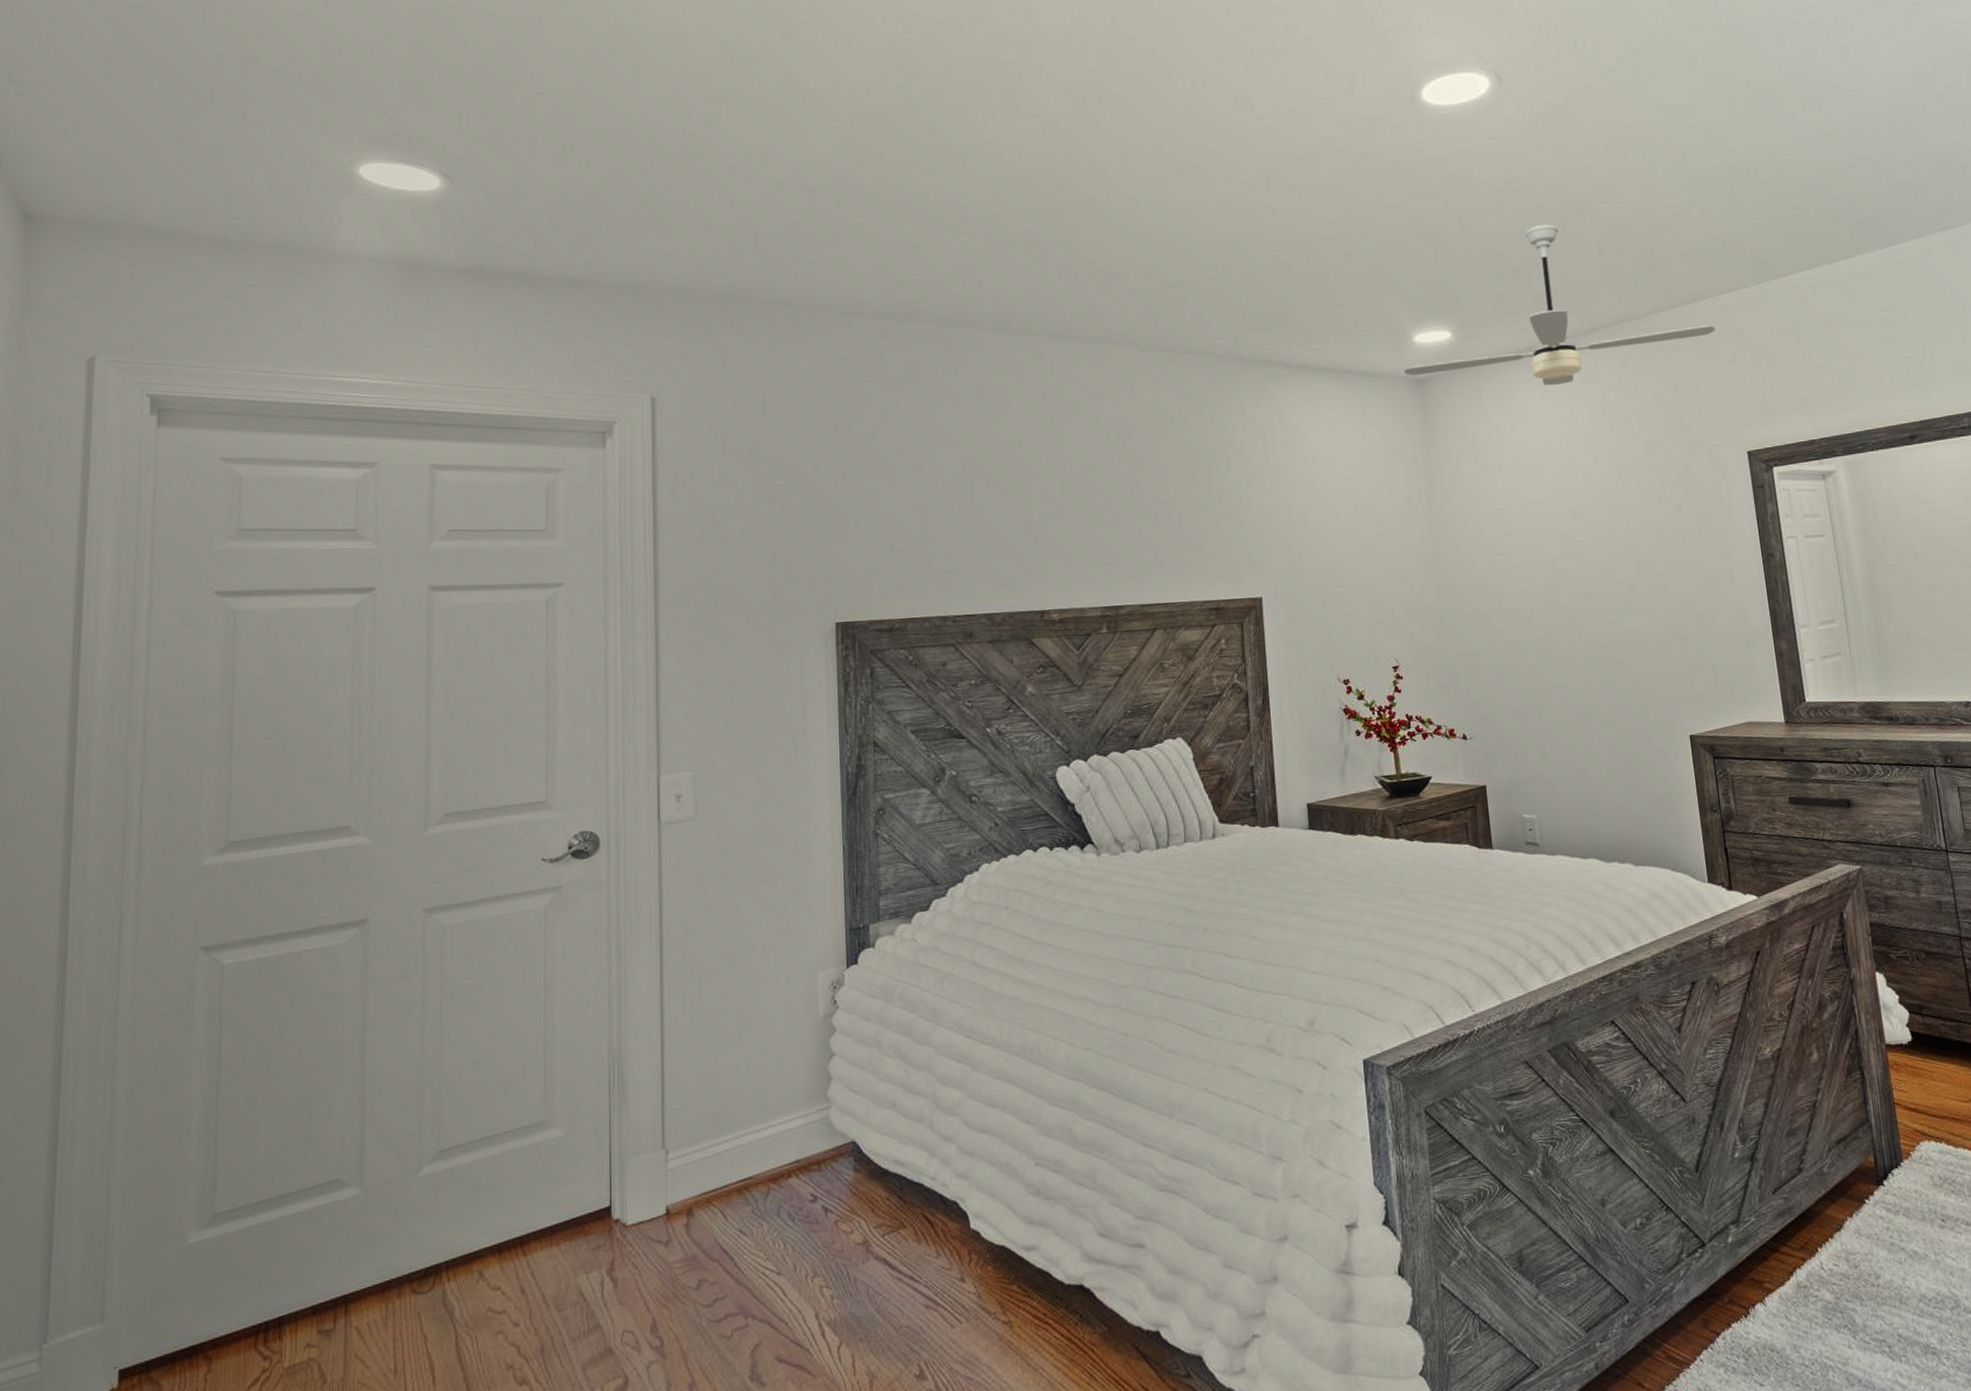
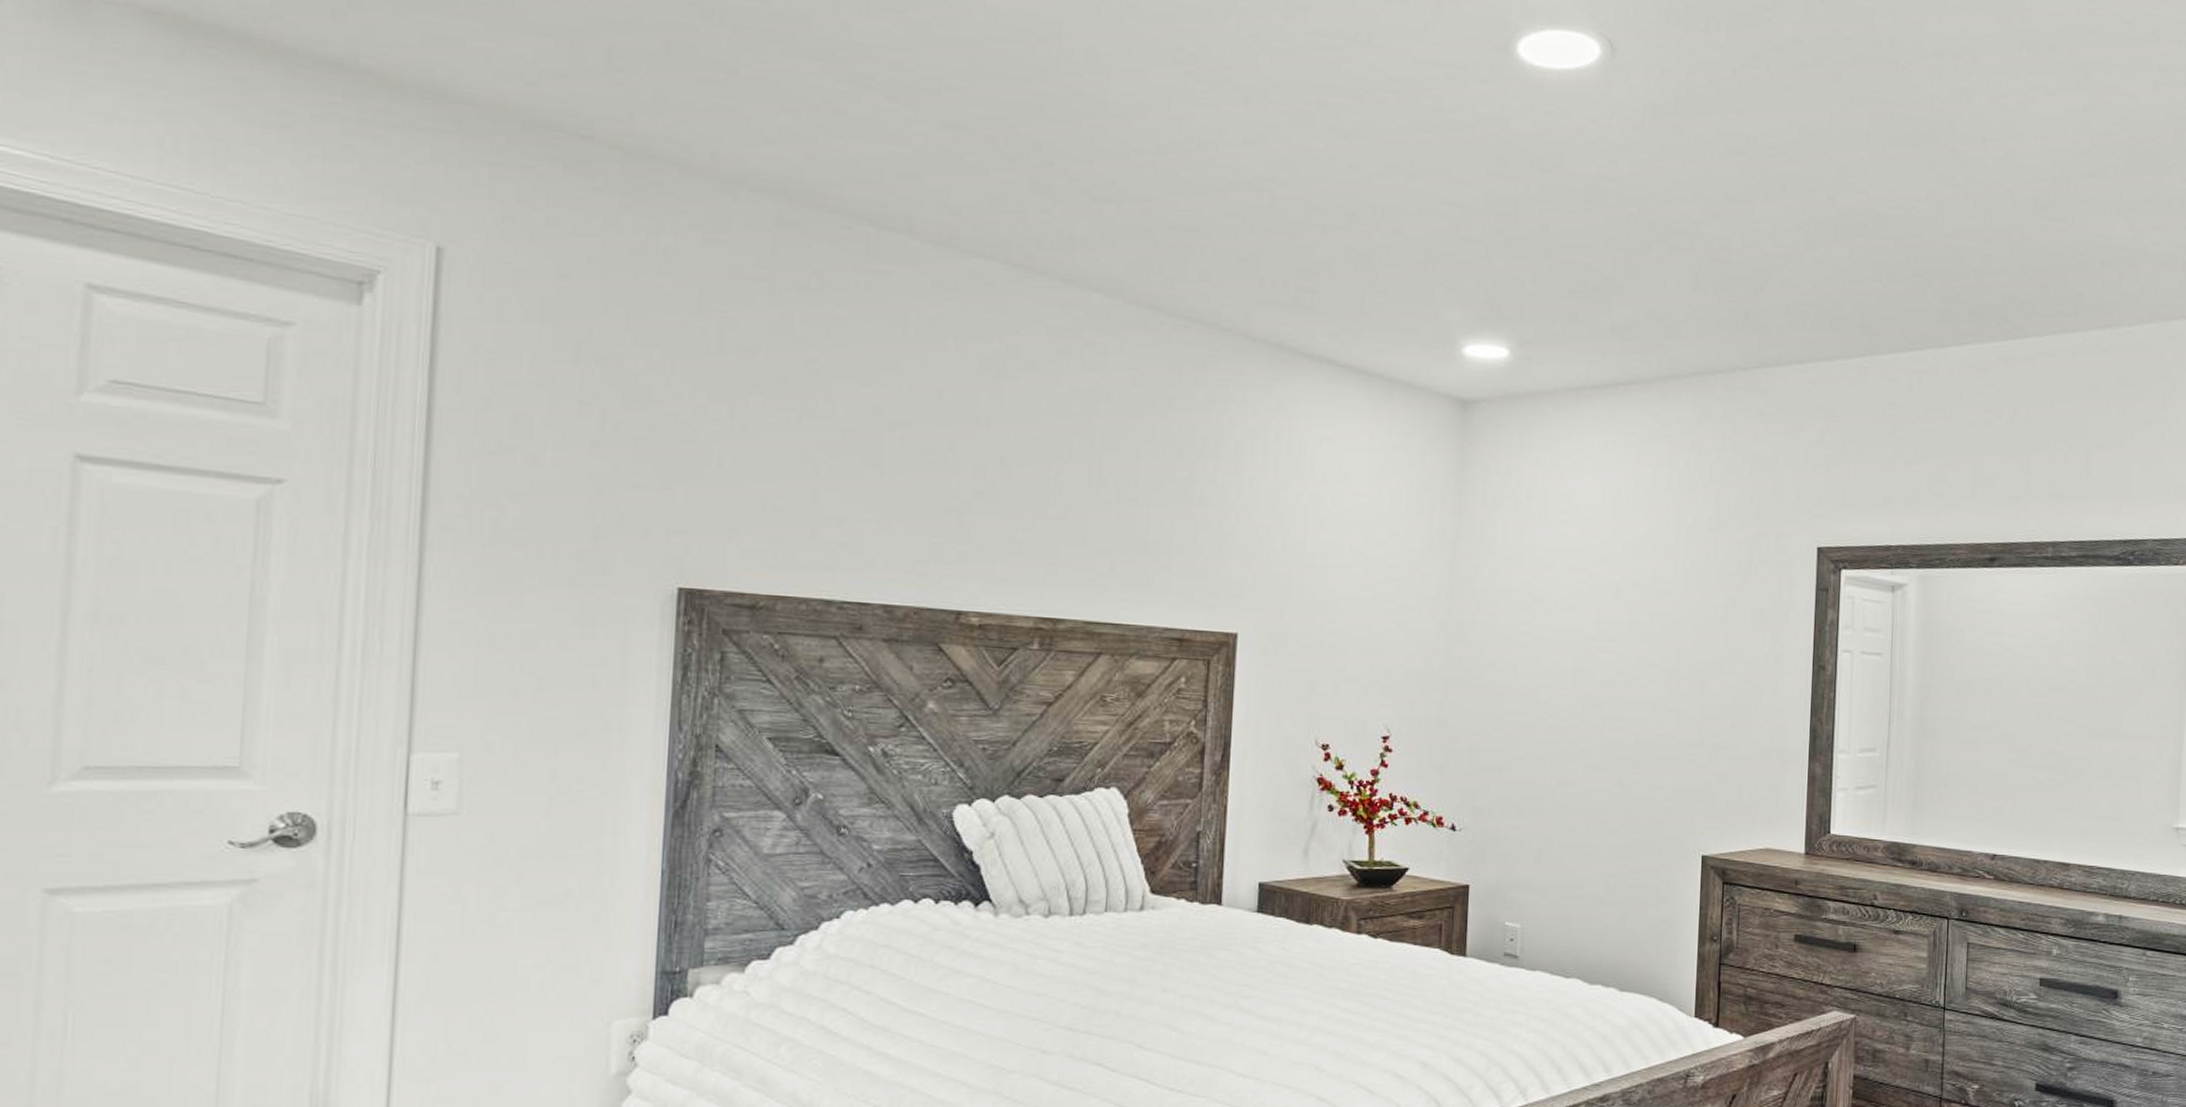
ceiling fan: present [1403,224,1716,386] -> none [1445,239,1808,435]

